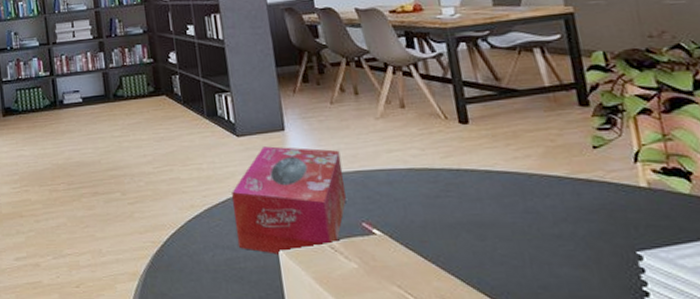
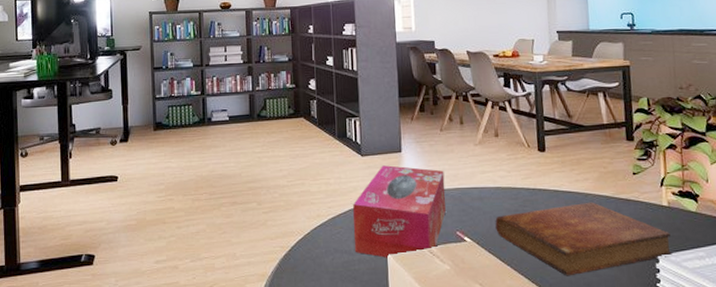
bible: none [410,183,661,277] -> present [495,202,672,276]

